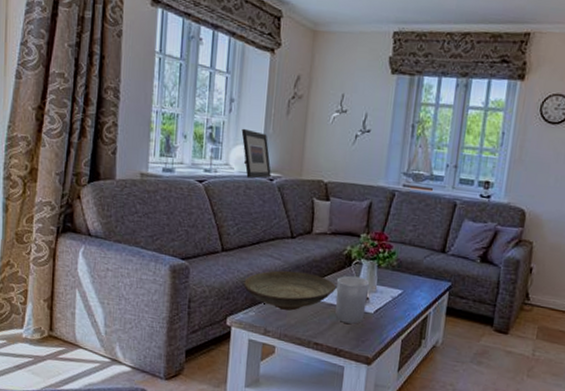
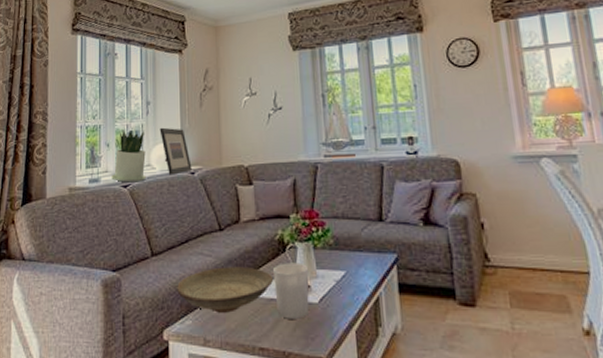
planter: none [186,123,225,180] -> present [111,130,146,183]

